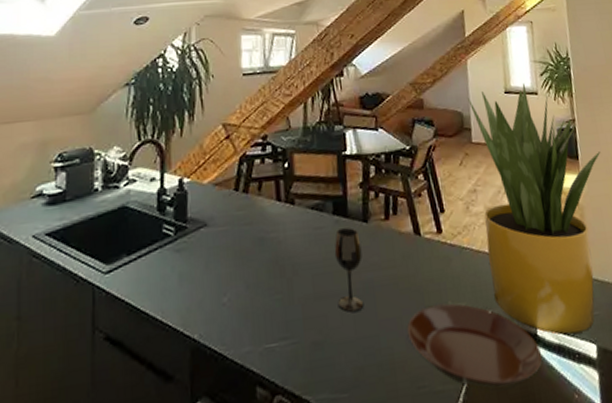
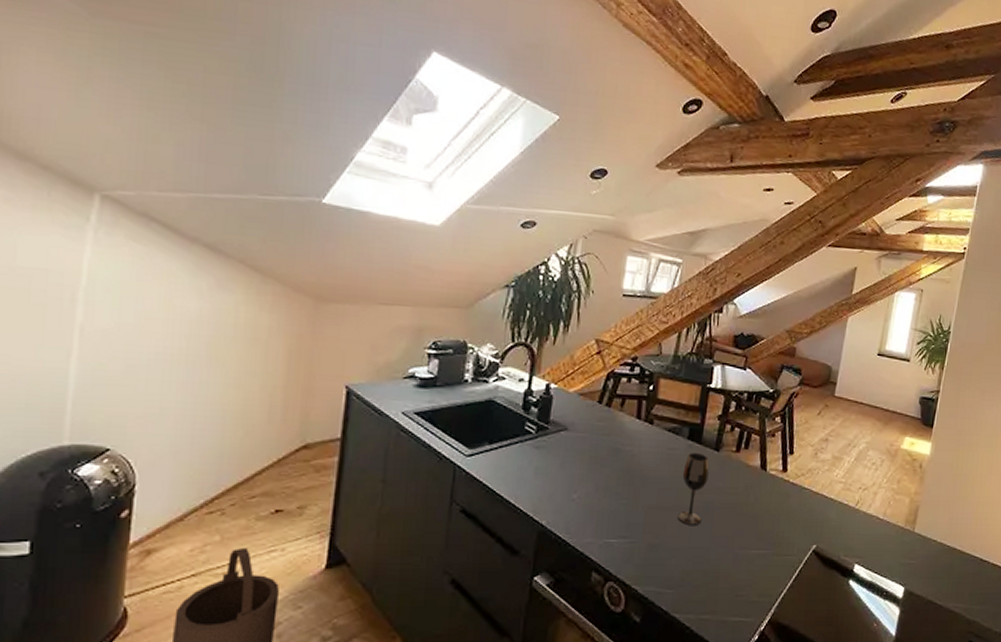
plate: present [407,303,542,390] -> none [736,532,854,608]
planter: present [468,83,601,335] -> none [822,349,956,575]

